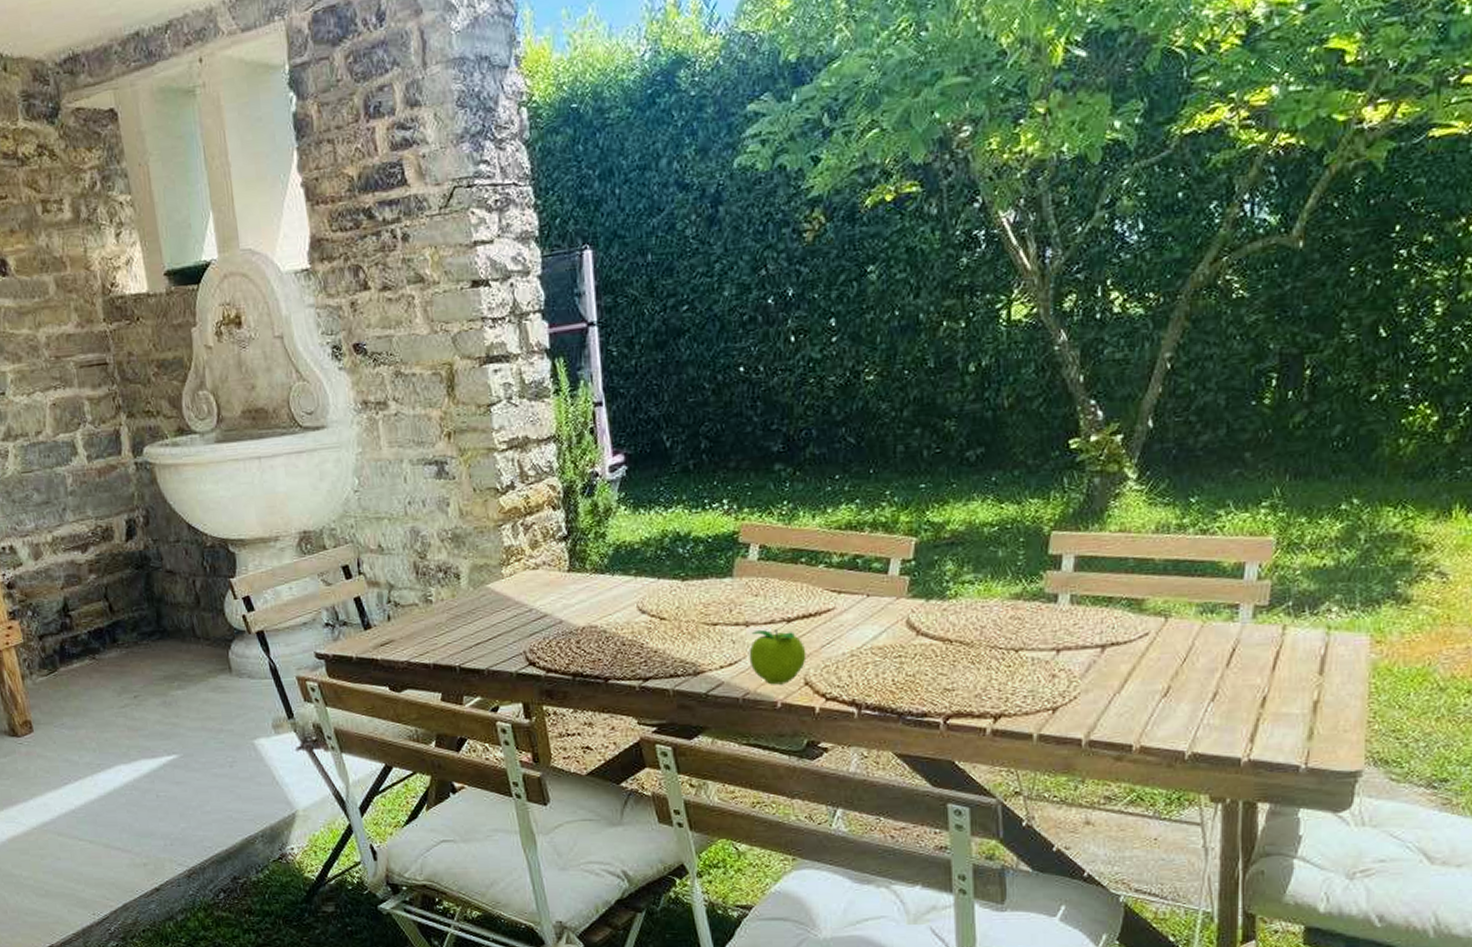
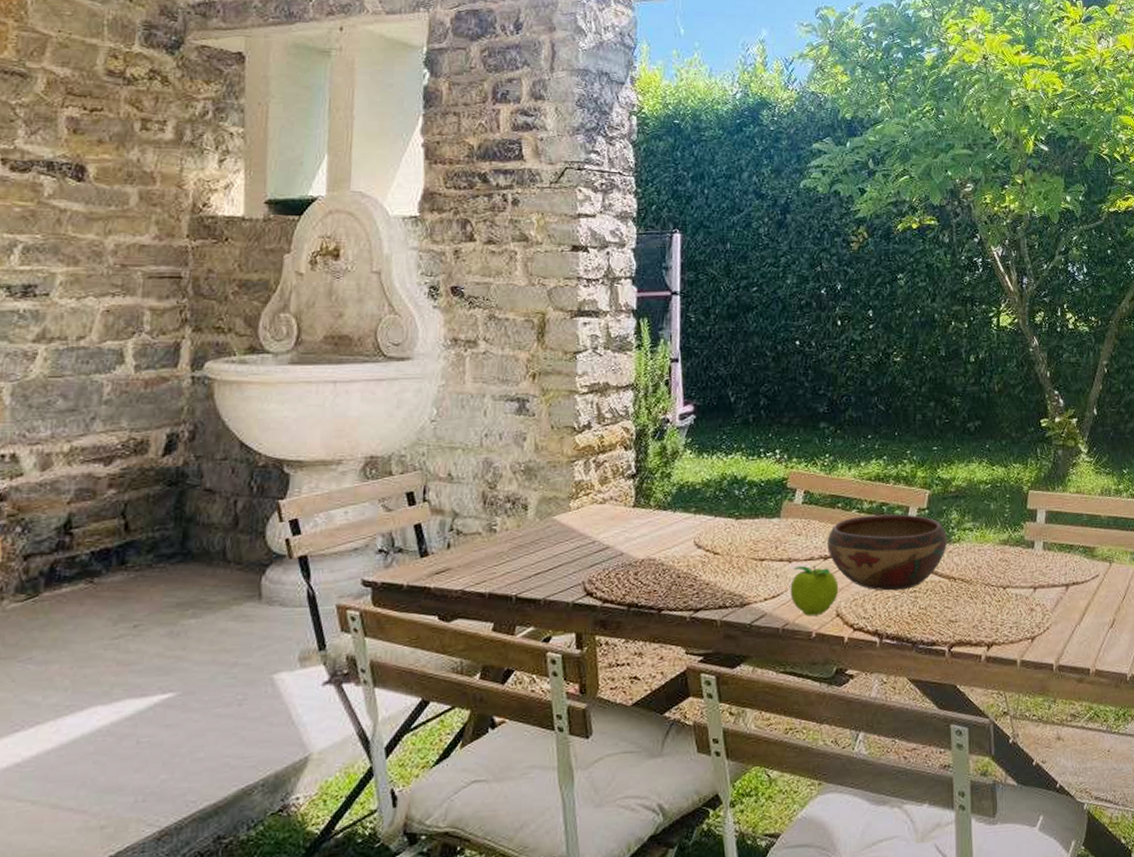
decorative bowl: none [790,567,941,656] -> present [827,514,948,591]

